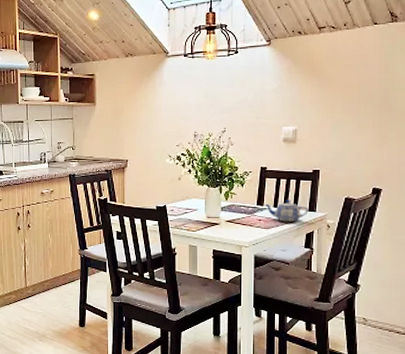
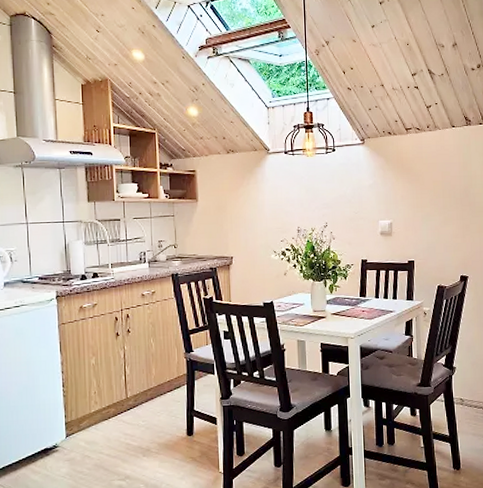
teapot: present [264,200,309,222] -> none [366,290,407,312]

